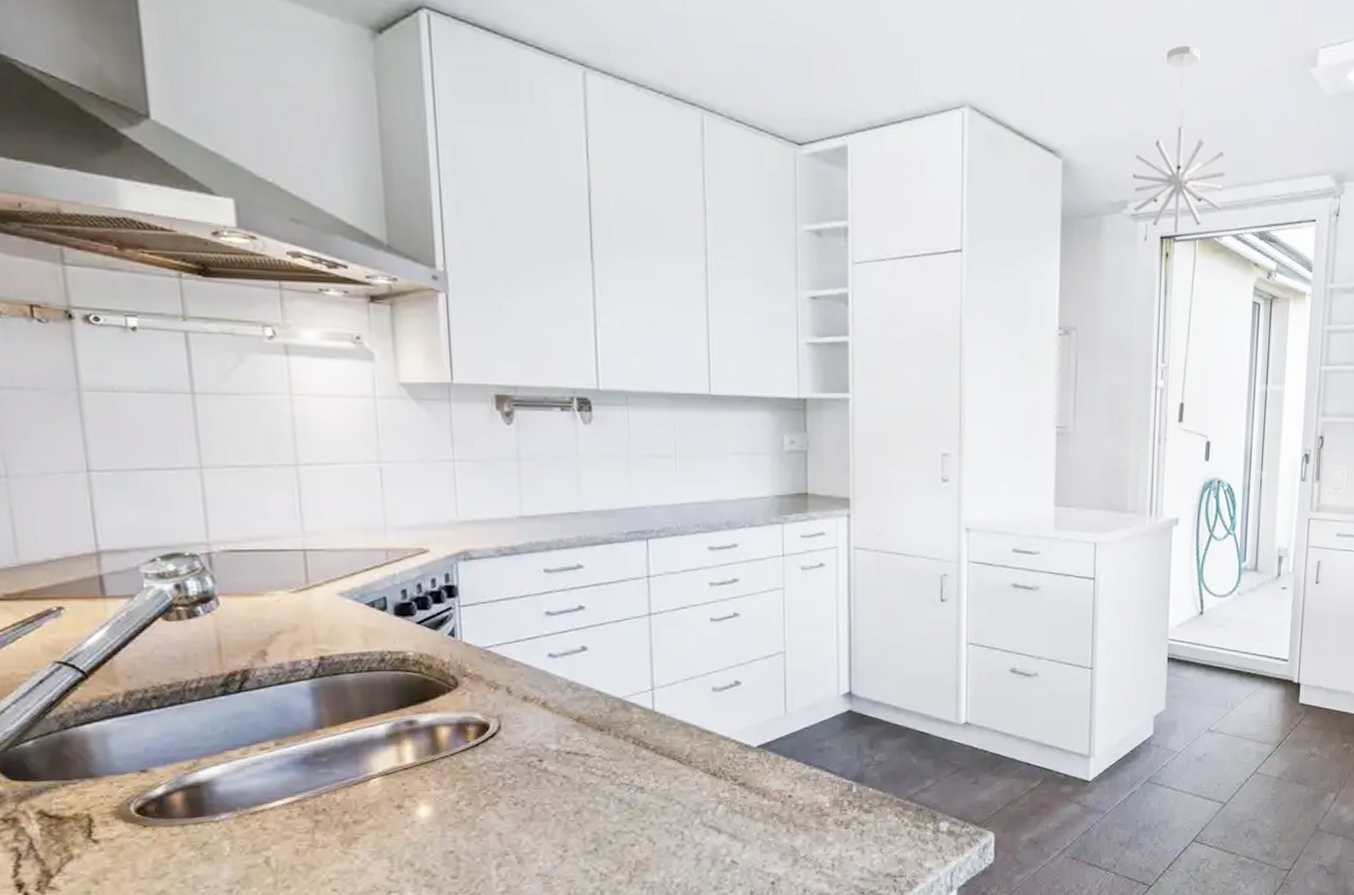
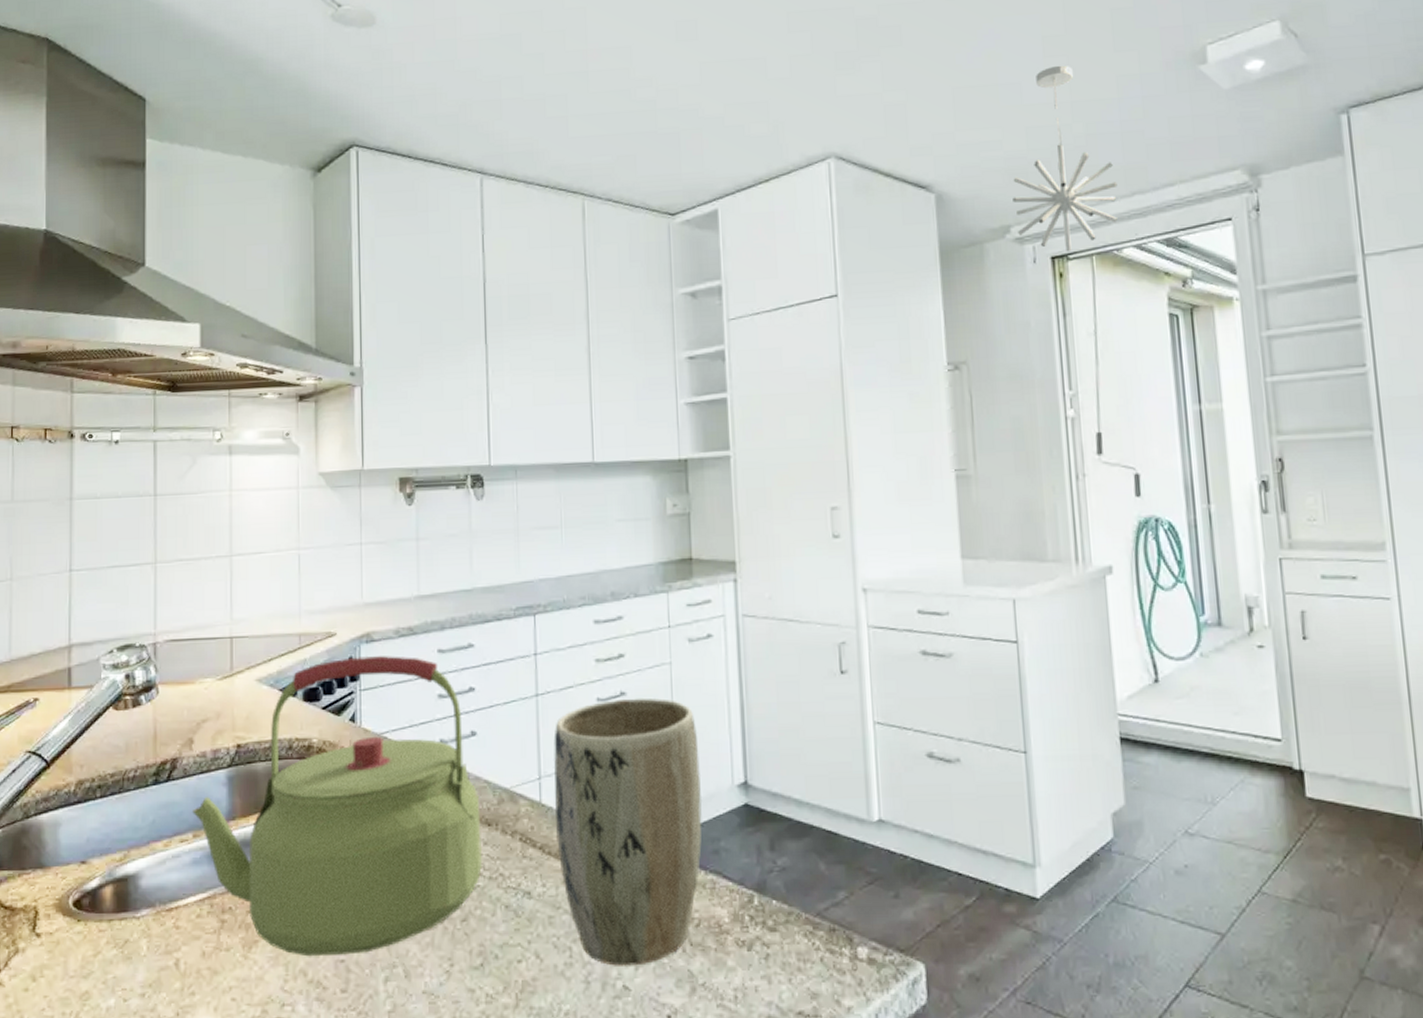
kettle: none [272,574,596,850] -> present [192,656,483,957]
plant pot: none [666,618,810,846] -> present [553,698,702,966]

